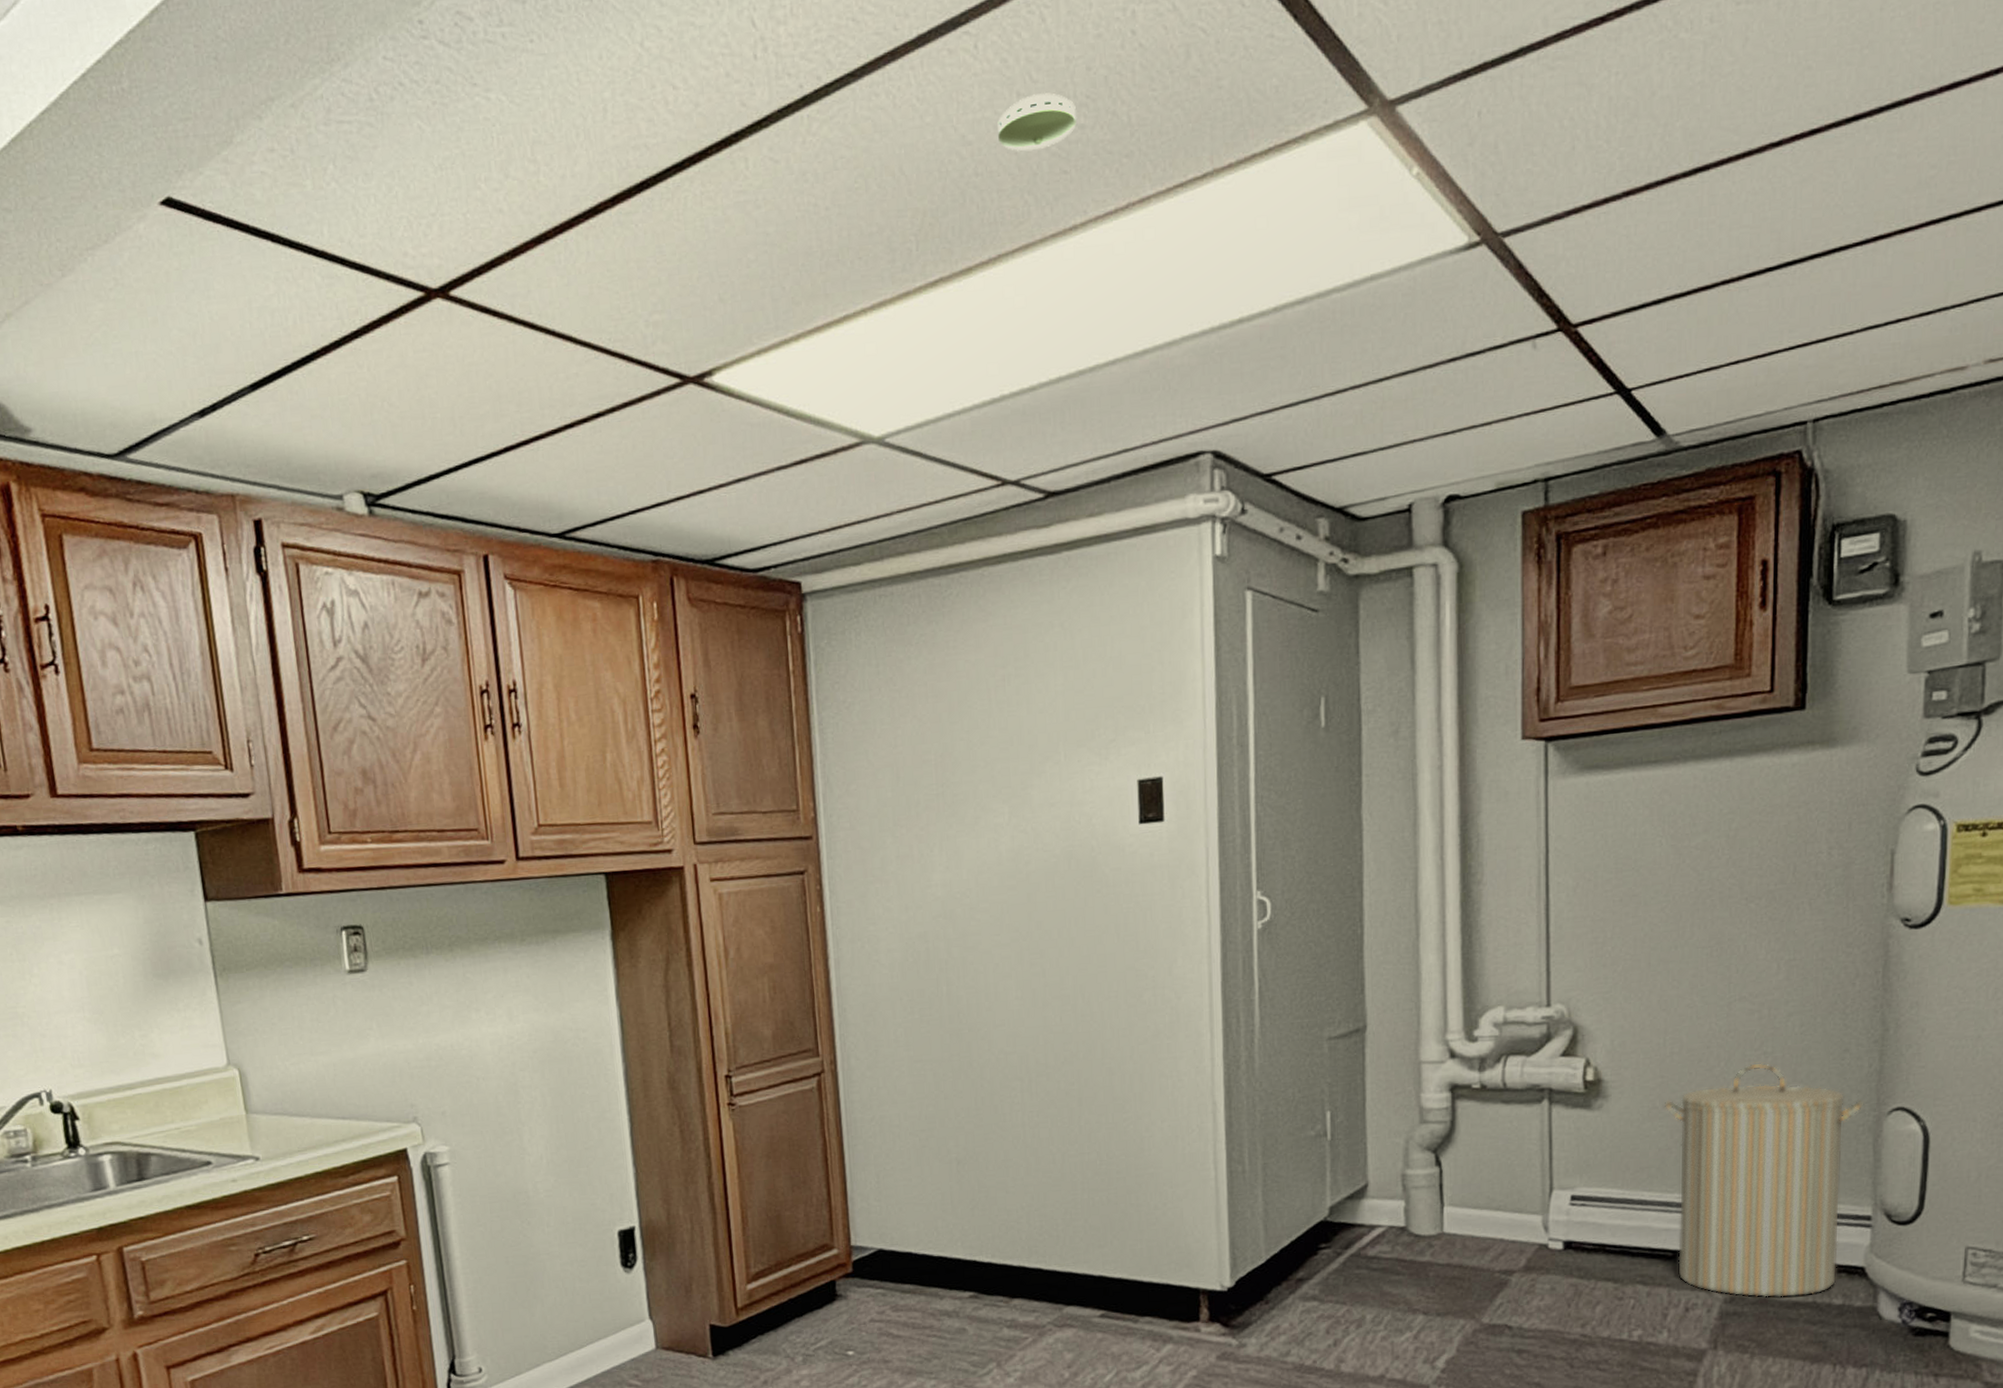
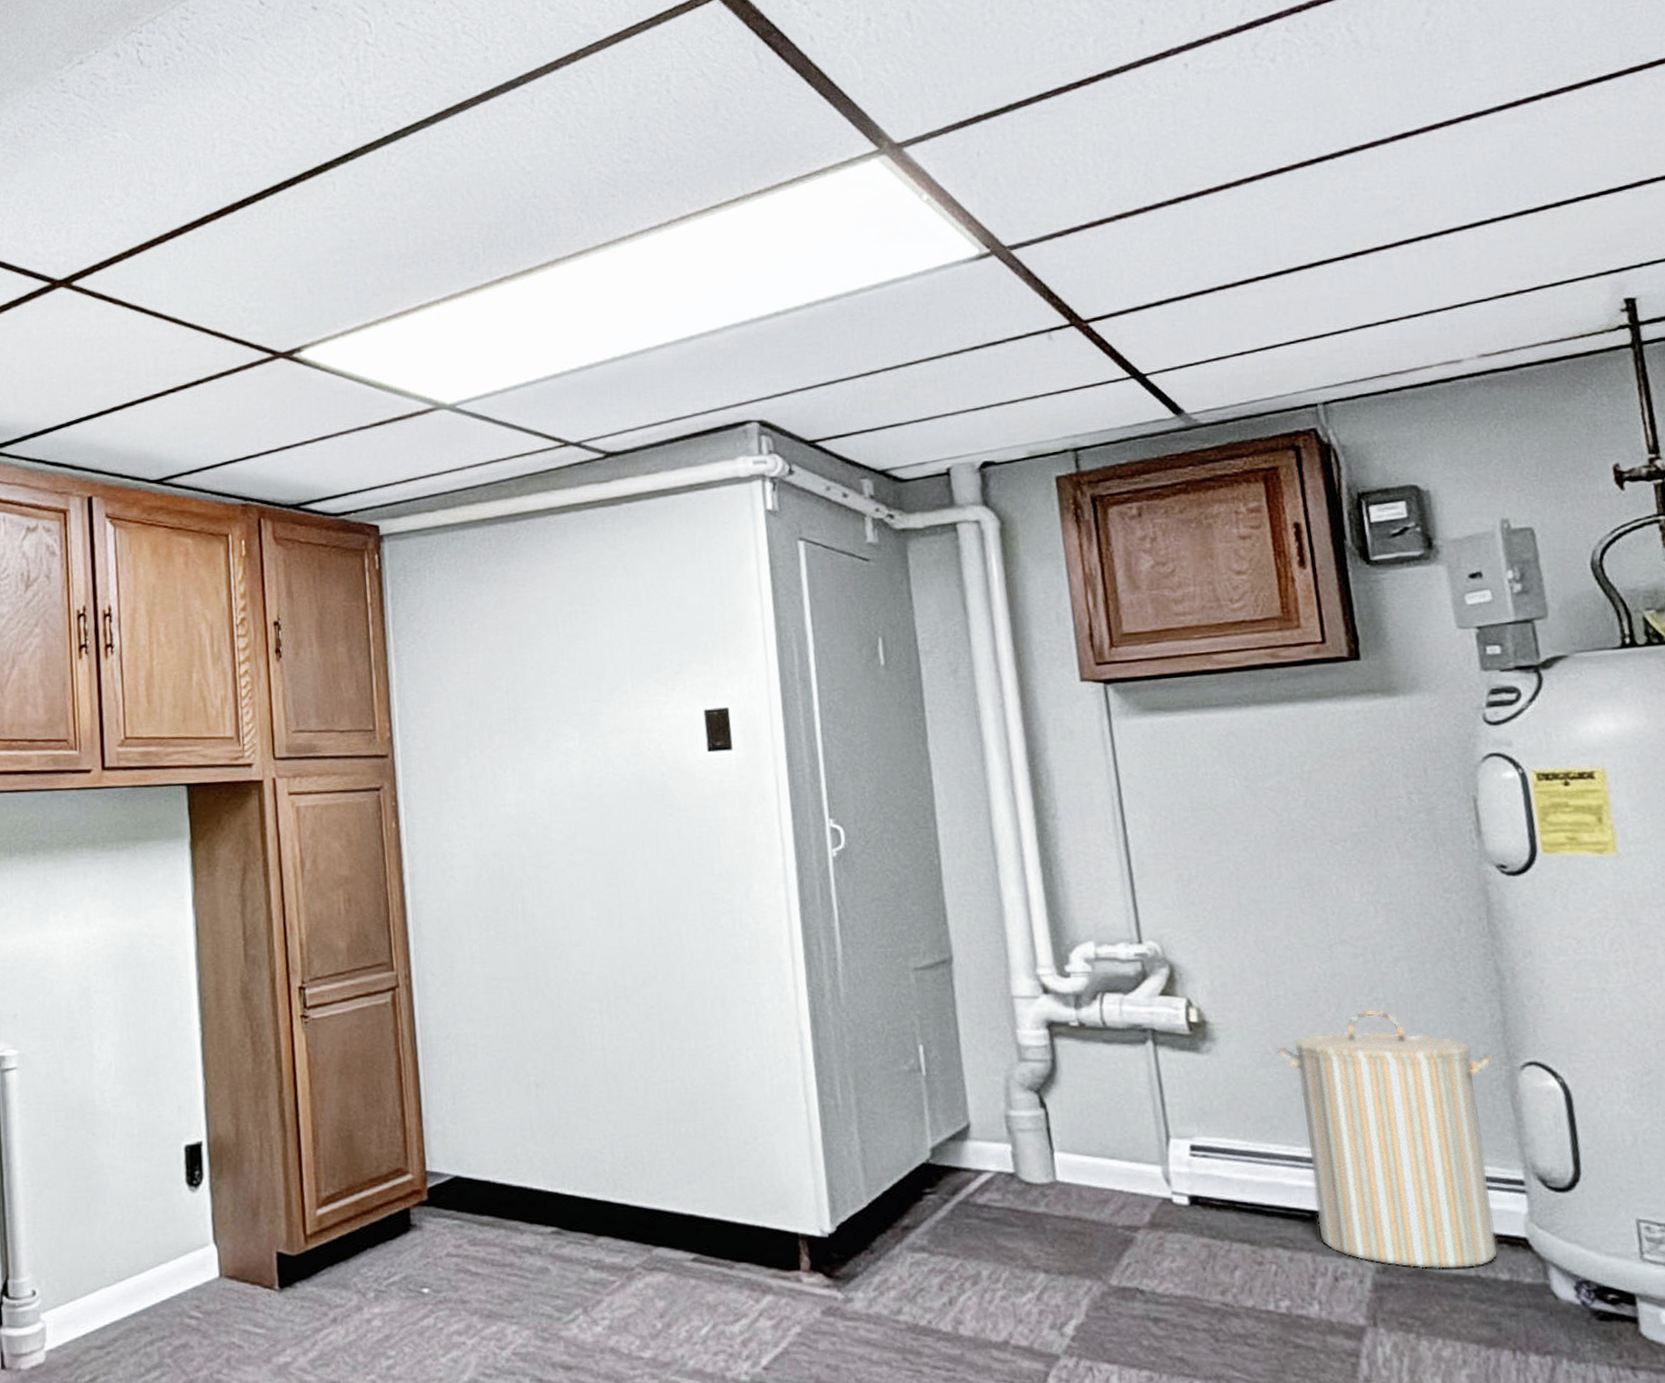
smoke detector: present [997,93,1076,152] -> none [552,136,622,180]

